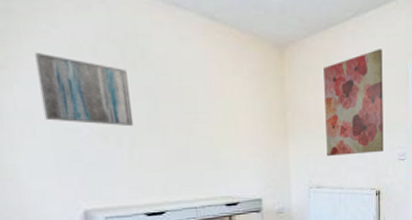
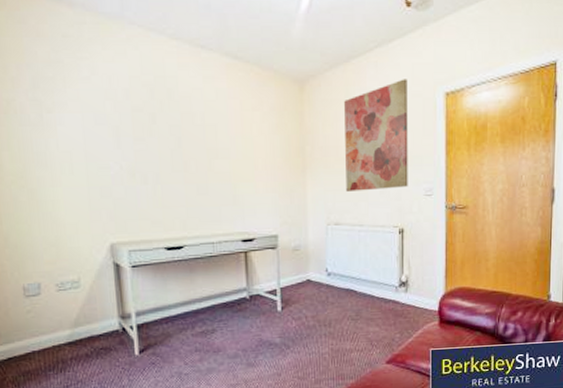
wall art: present [35,53,134,126] -> none [77,98,159,163]

